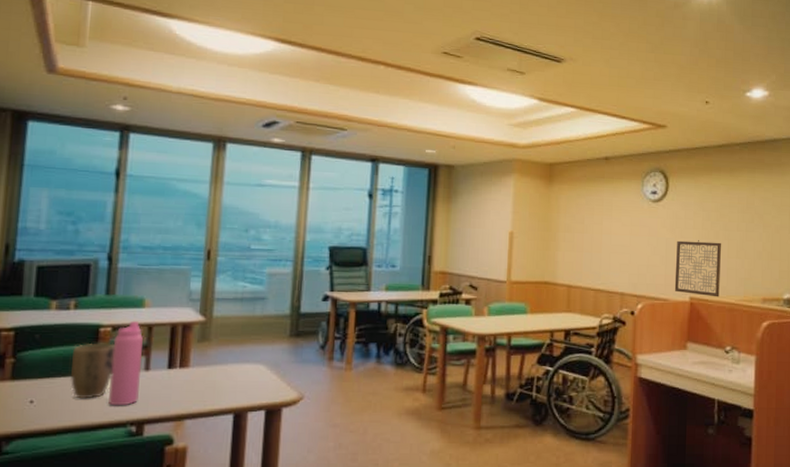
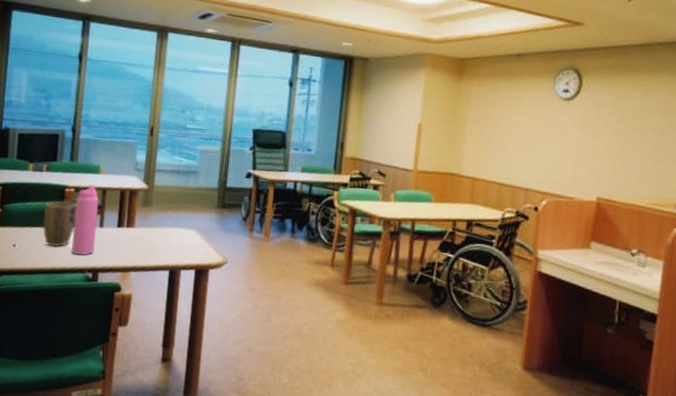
wall art: present [674,240,721,297] -> none [581,140,635,200]

